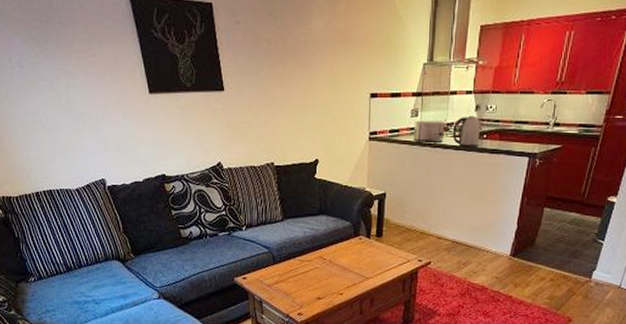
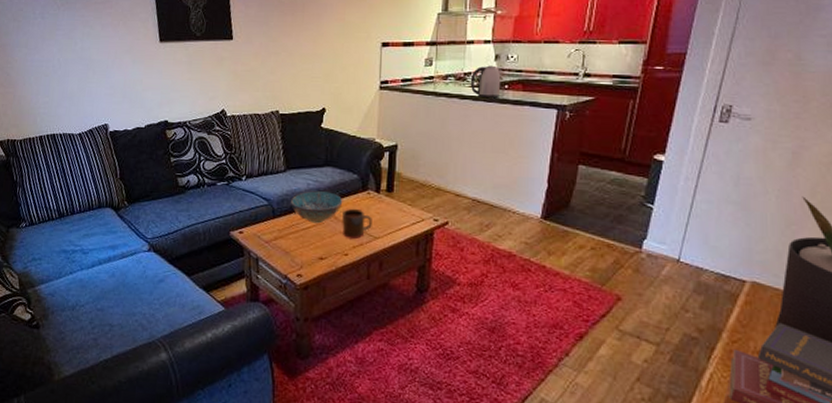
bowl: none [288,238,337,268] -> present [290,191,343,224]
mug: none [337,252,364,281] -> present [342,208,372,240]
toaster: present [414,120,446,144] -> none [428,69,463,94]

